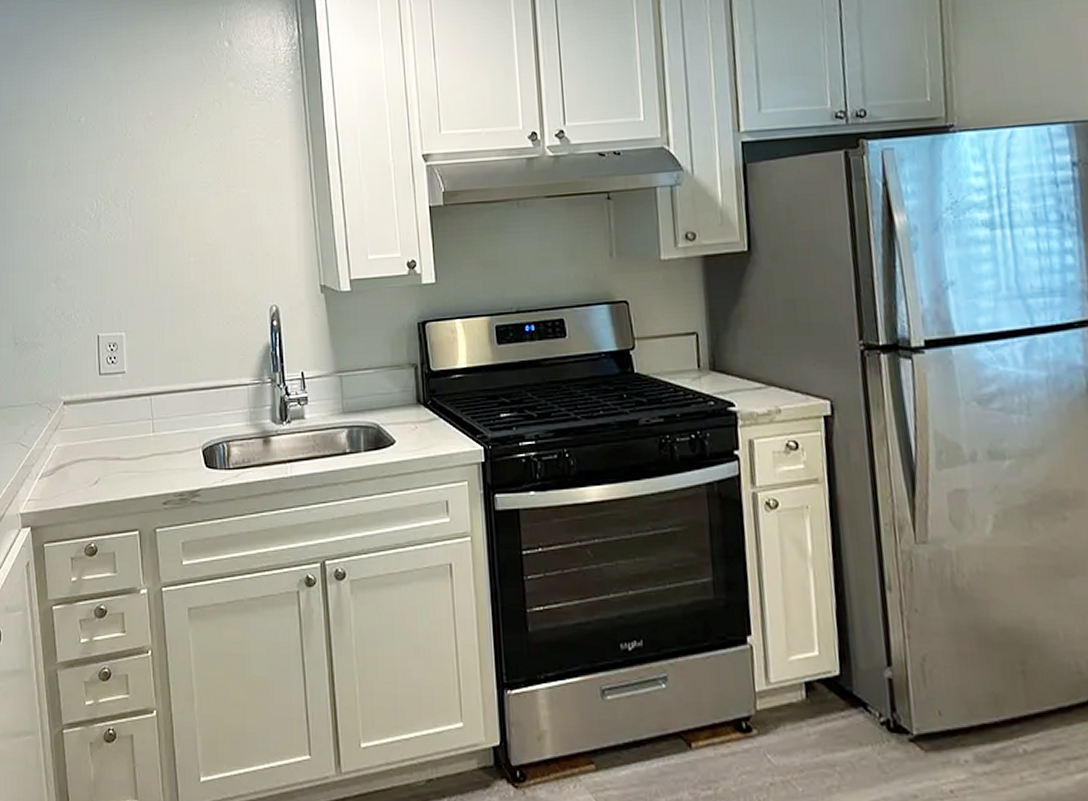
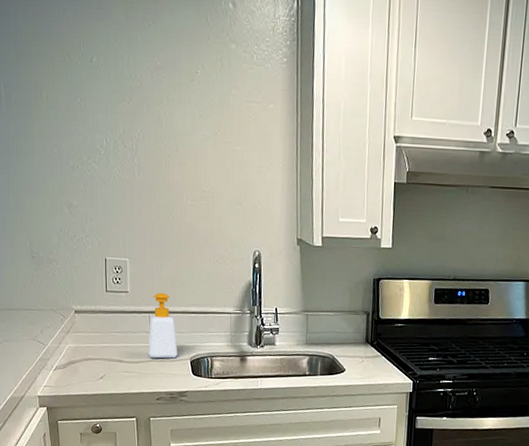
soap bottle: none [151,369,187,451] -> present [148,293,178,359]

